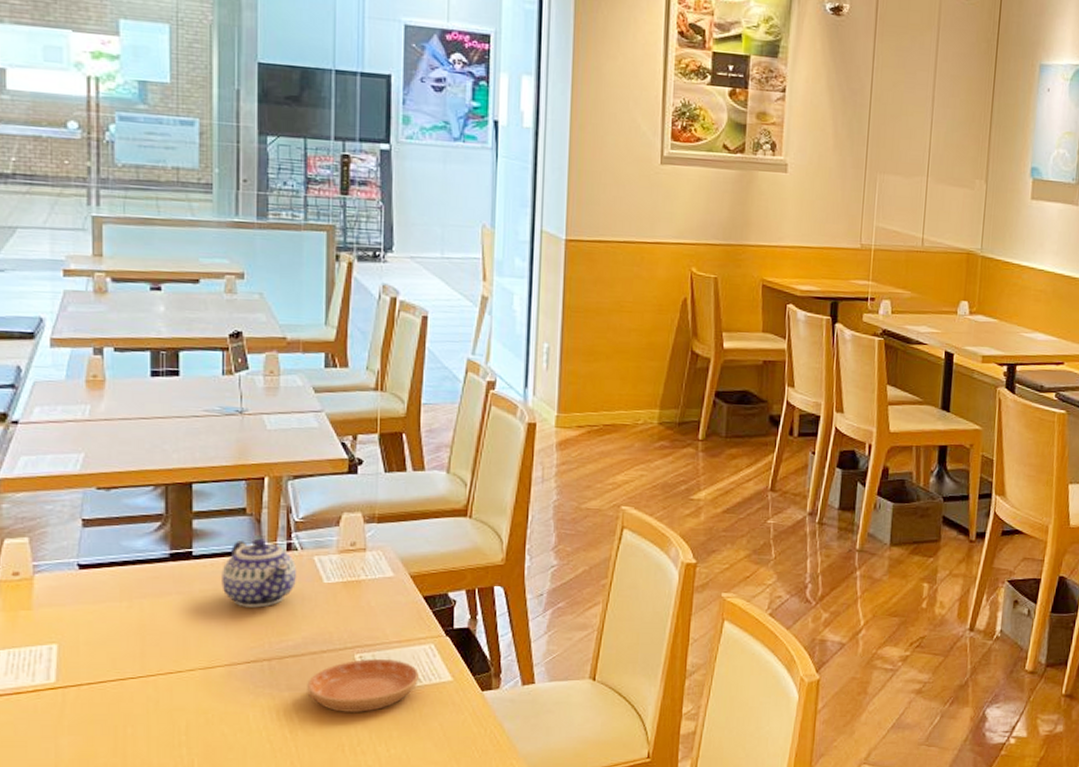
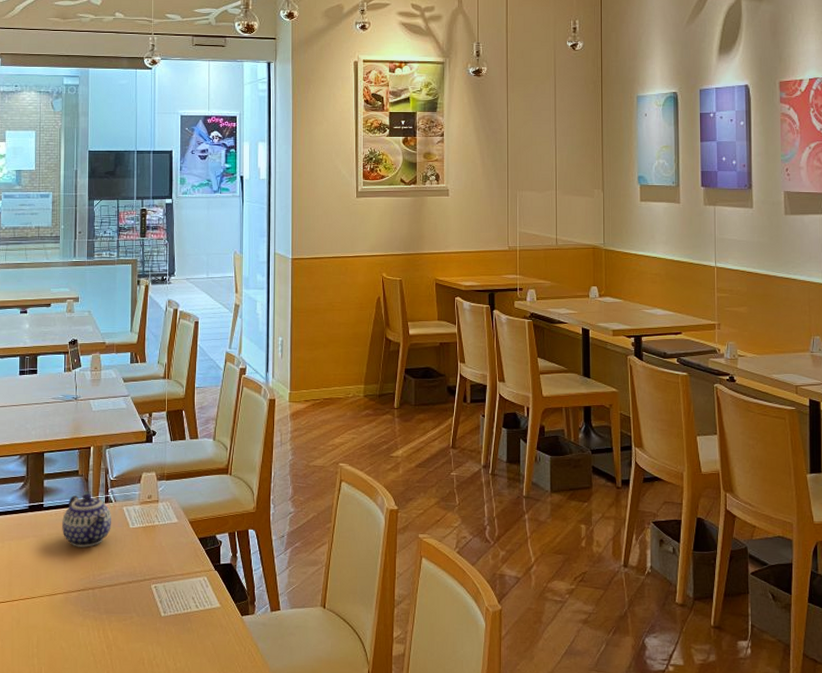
saucer: present [307,659,419,712] -> none [119,589,196,632]

